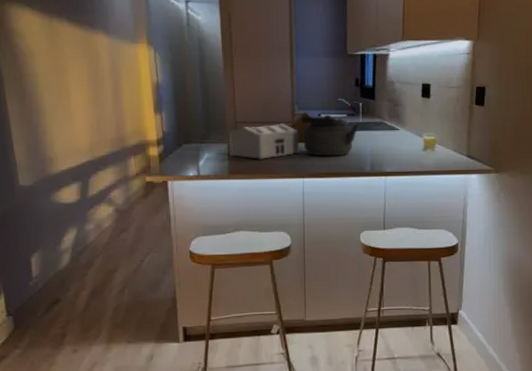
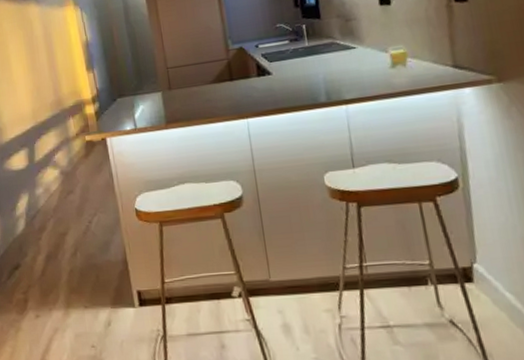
toaster: present [229,123,300,159] -> none [162,61,240,105]
kettle: present [301,114,361,157] -> none [237,44,307,93]

